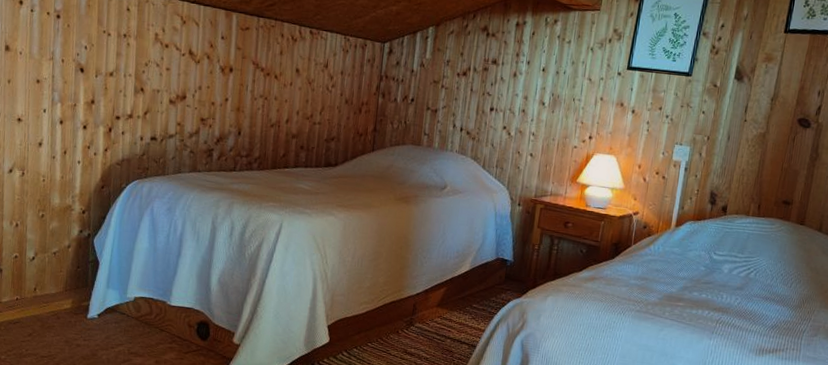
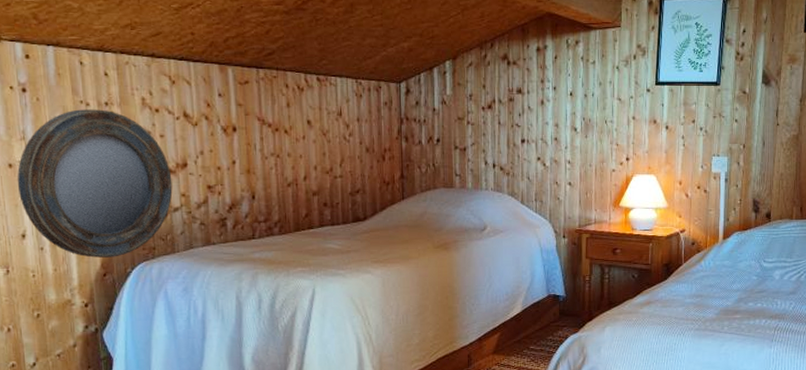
home mirror: none [41,38,172,173] -> present [17,109,173,258]

